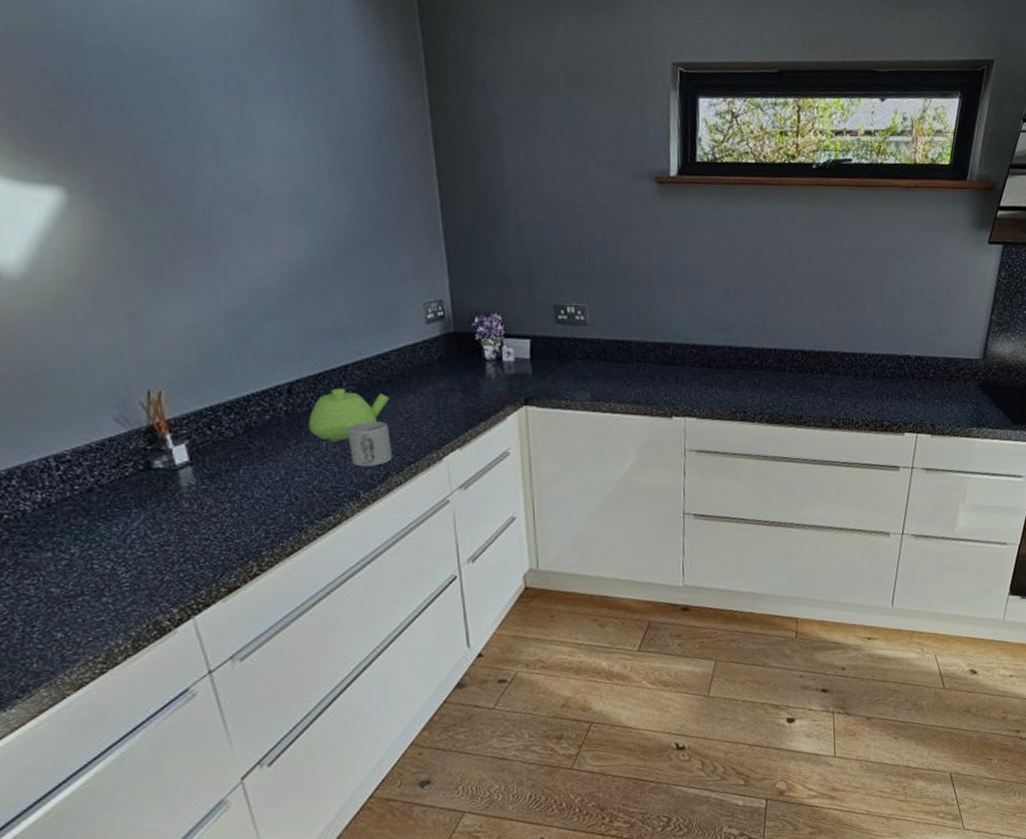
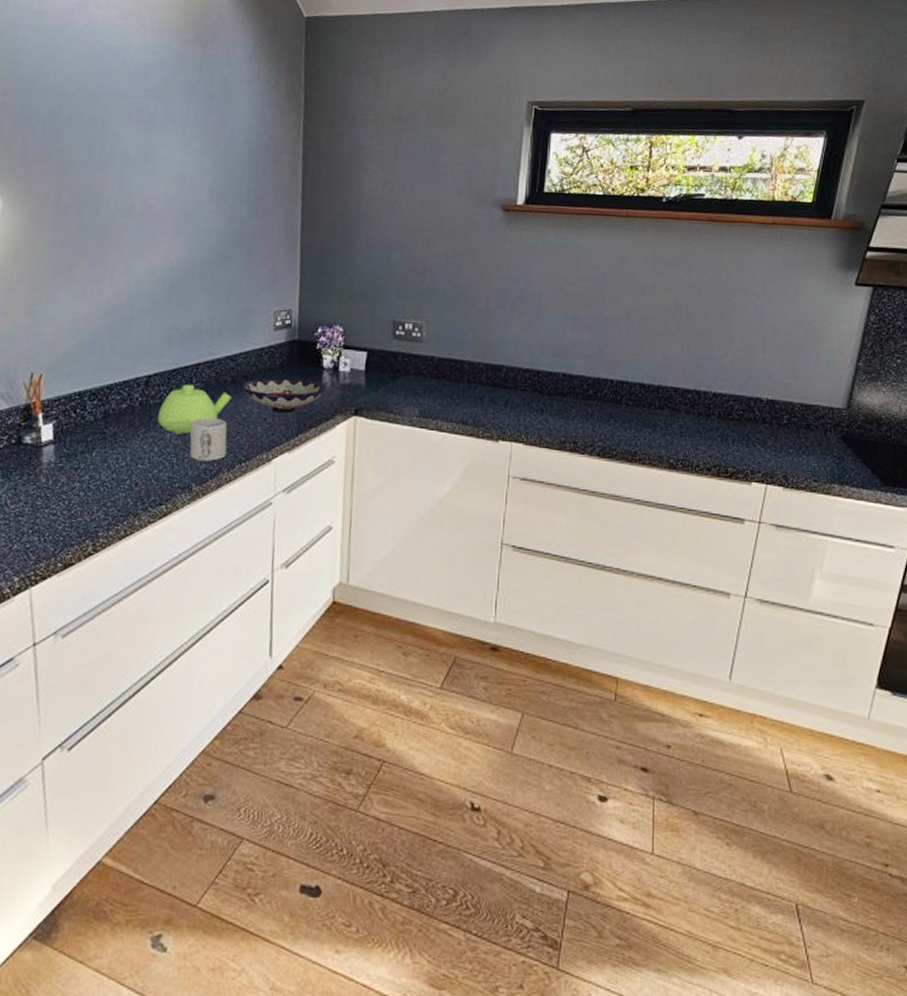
bowl: none [399,372,491,410] -> present [242,377,326,414]

